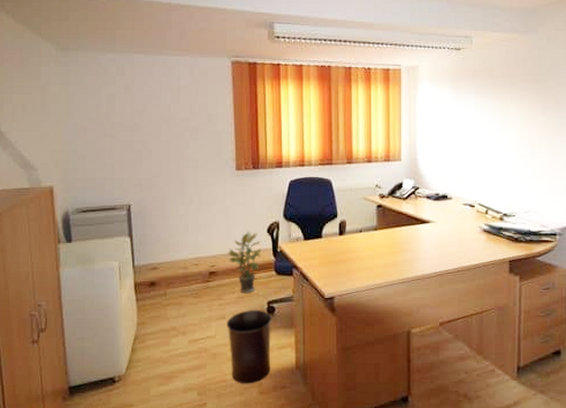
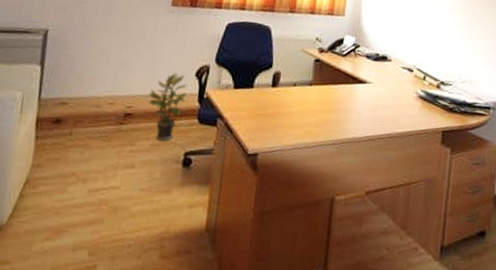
waste bin: present [227,310,272,384] -> none [131,160,188,246]

